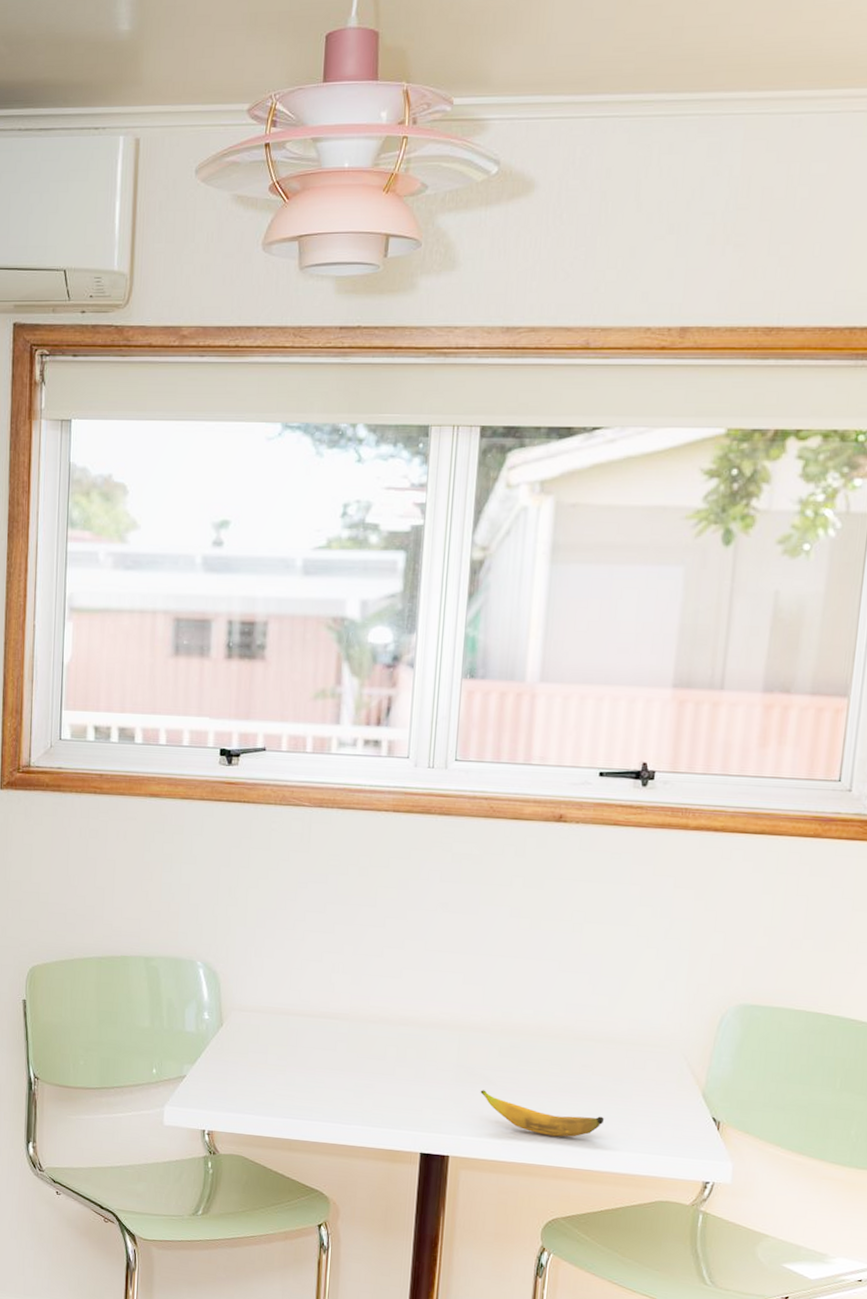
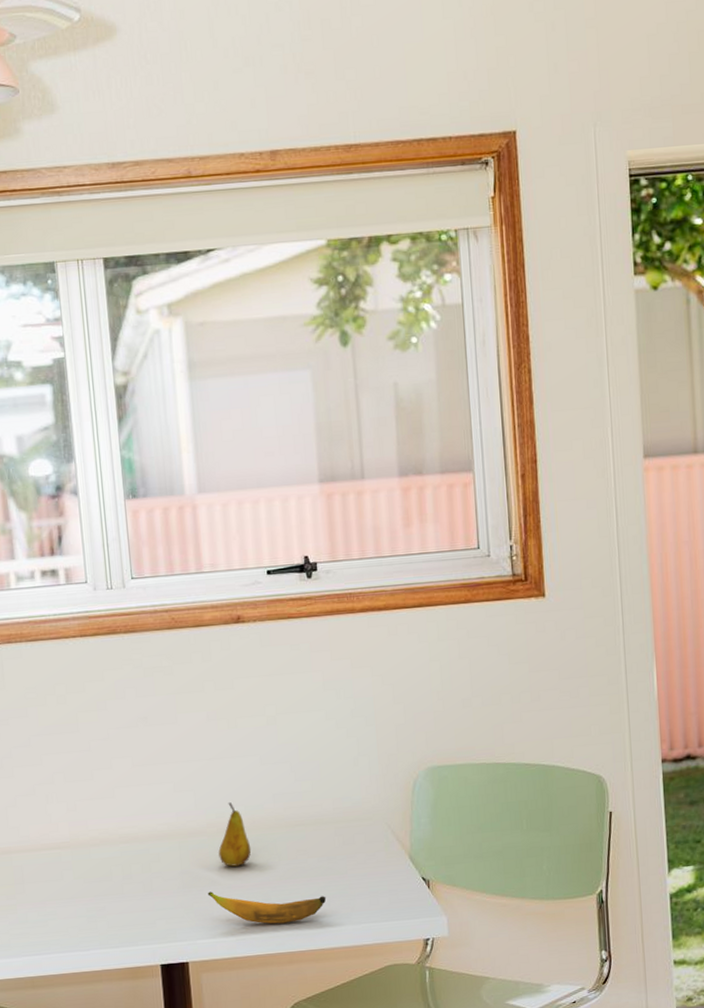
fruit: none [498,1004,534,1070] -> present [218,802,252,867]

